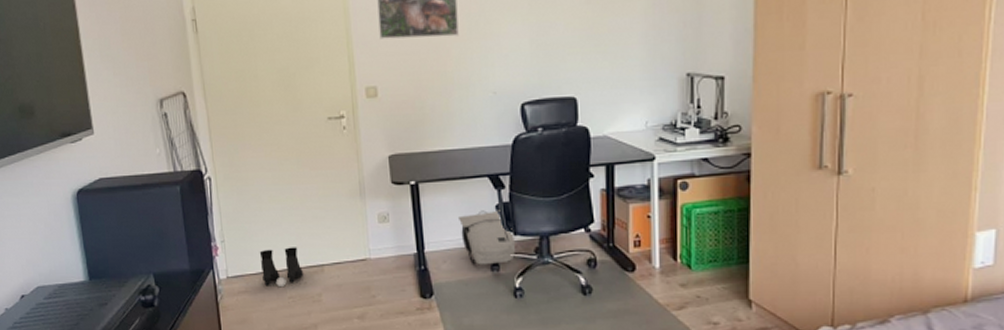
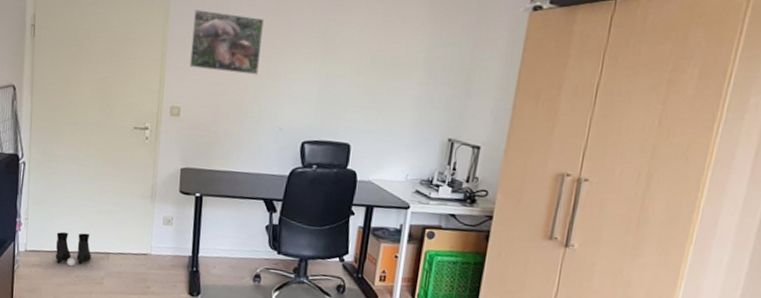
backpack: present [459,210,516,265] -> none [232,228,278,277]

